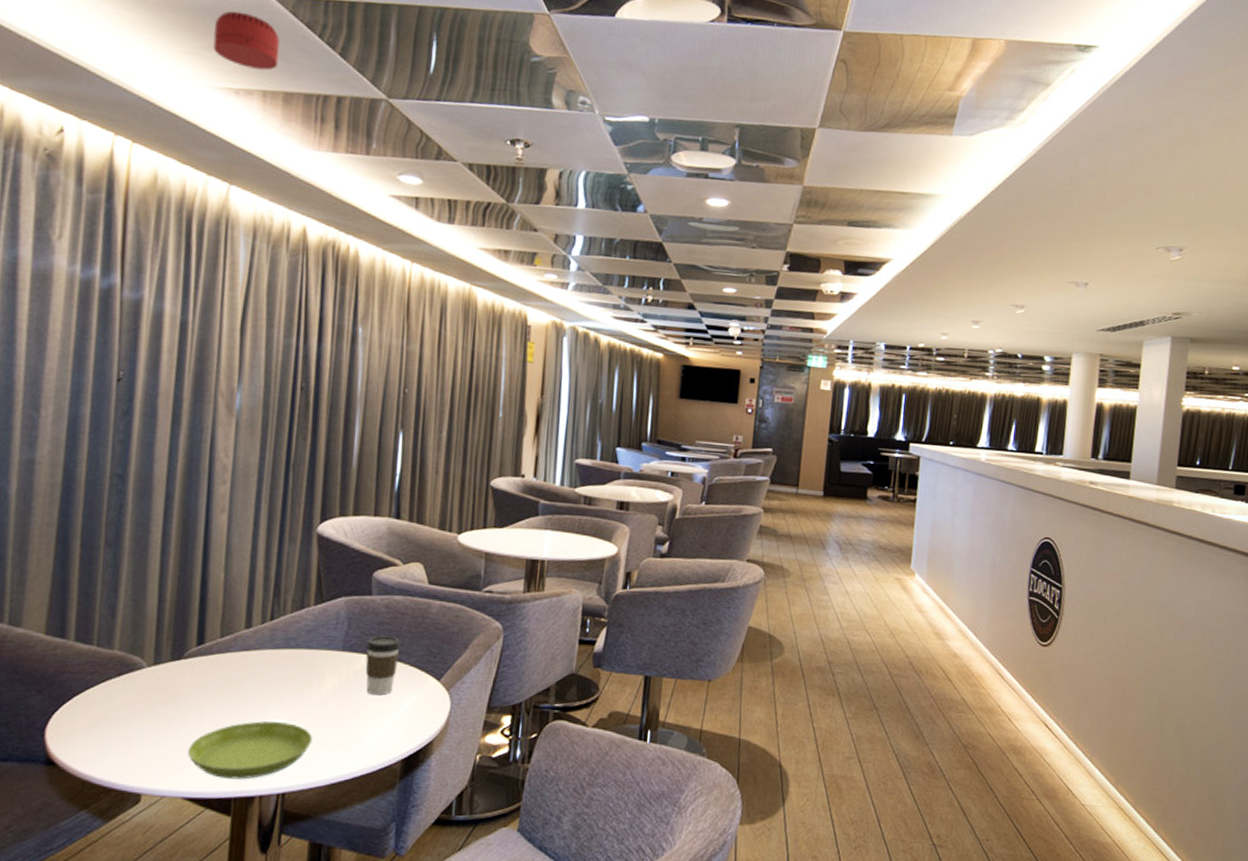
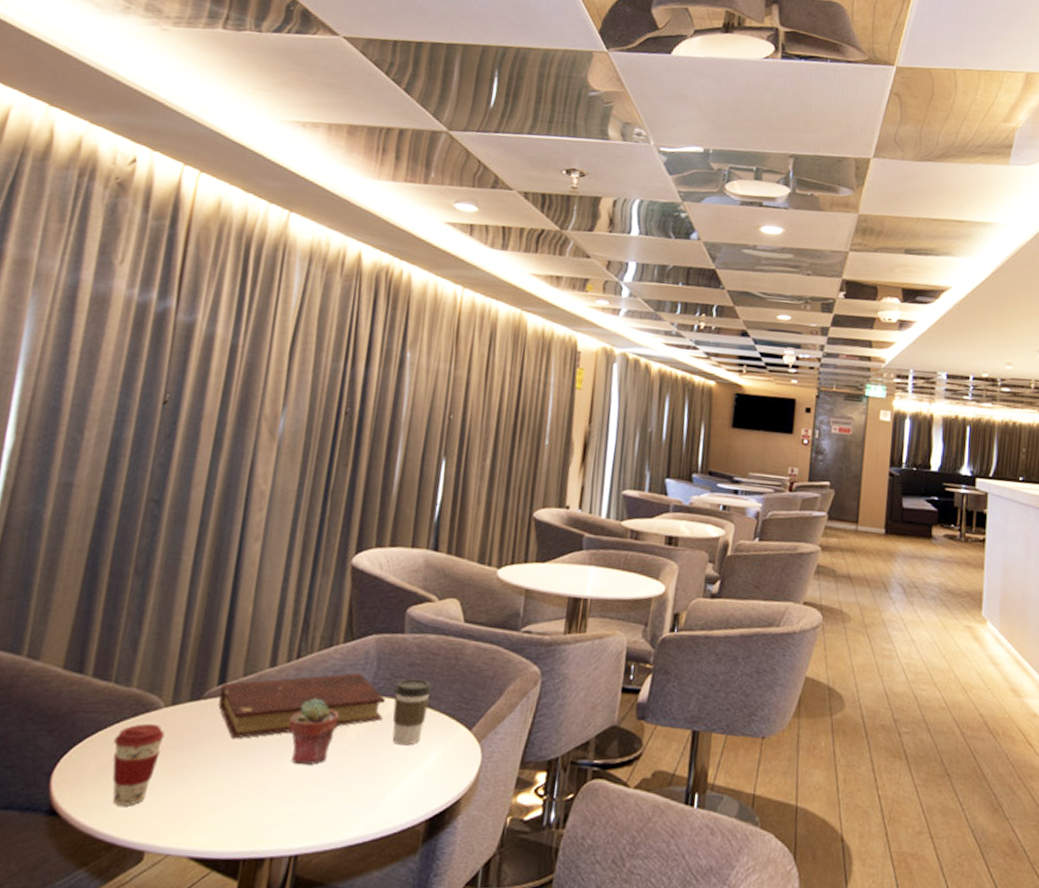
coffee cup: none [101,682,150,755] -> present [112,723,165,806]
saucer: present [187,721,313,779] -> none [197,771,332,838]
book: none [199,632,357,694] -> present [218,672,385,739]
smoke detector: present [213,11,280,71] -> none [284,51,349,105]
potted succulent: none [267,655,315,715] -> present [289,698,339,765]

